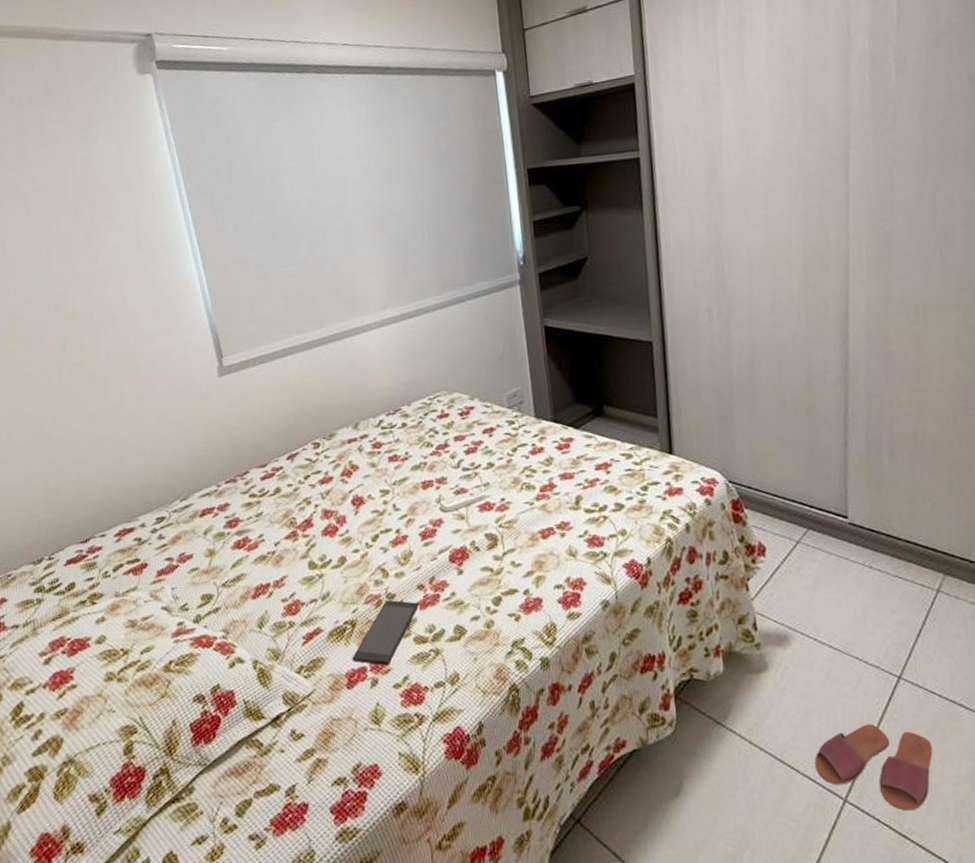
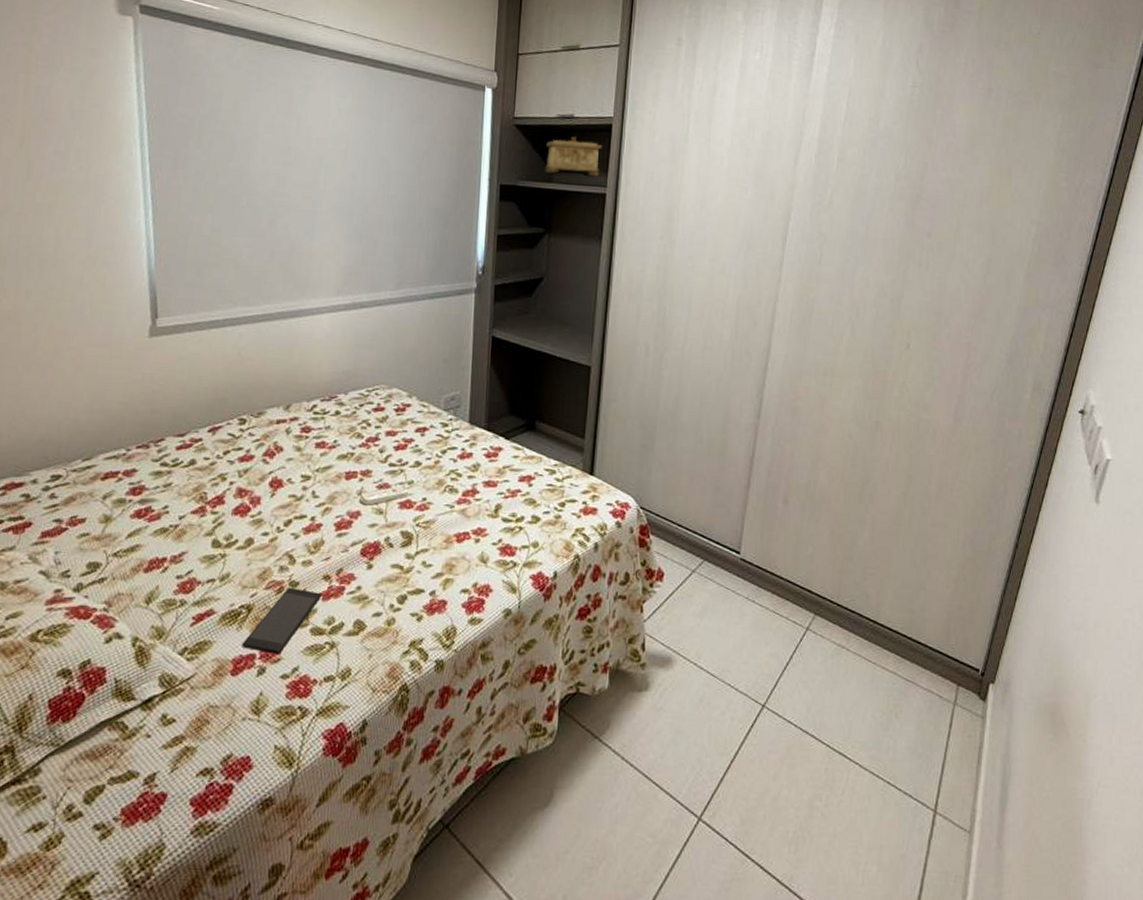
decorative box: none [568,104,630,149] -> present [544,137,603,178]
slippers: present [814,724,933,811] -> none [678,747,782,832]

